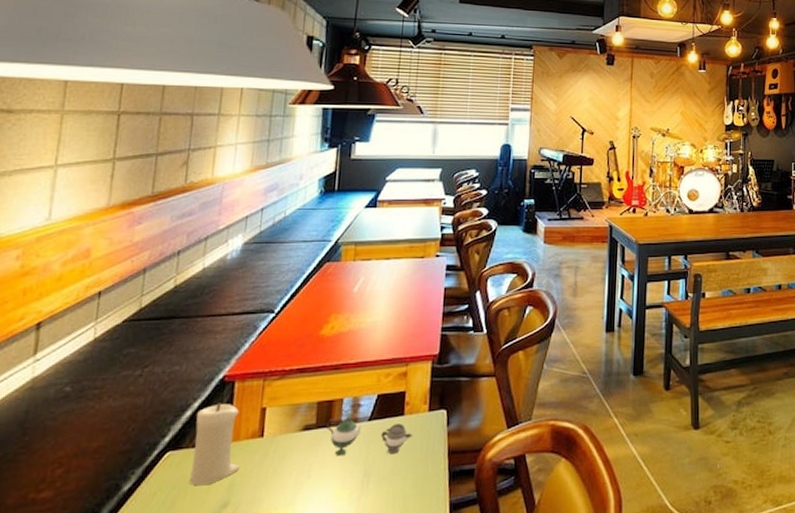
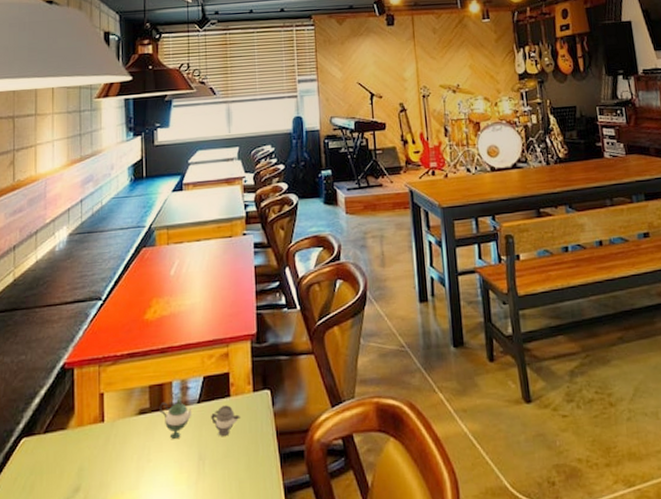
candle: present [190,403,239,486] -> none [44,390,86,471]

